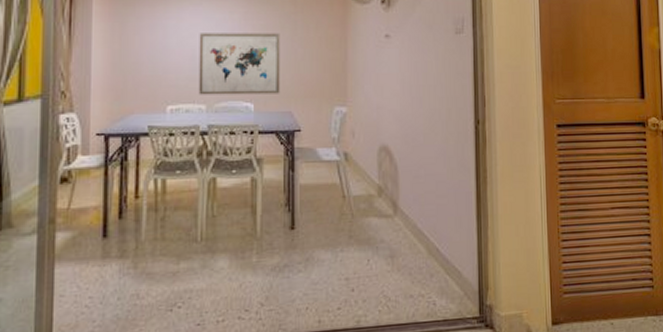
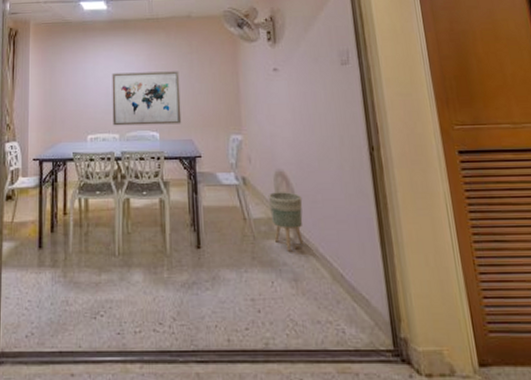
planter: none [370,167,405,228] -> present [268,192,304,251]

